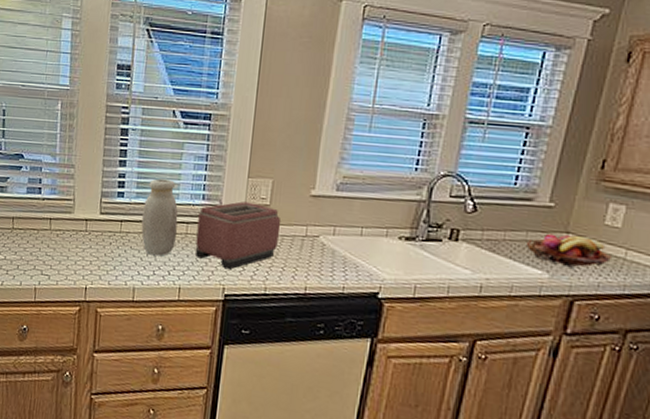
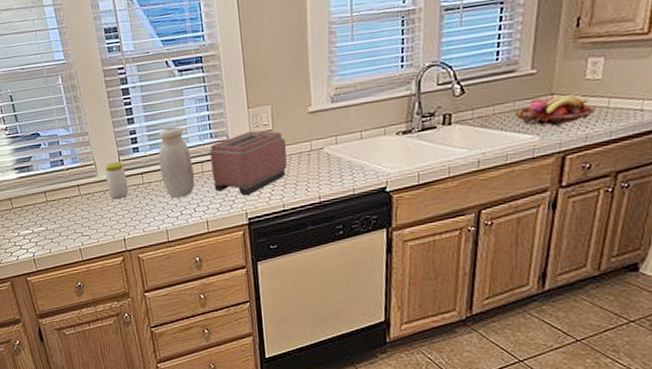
jar: none [81,202,105,242] -> present [104,162,129,198]

